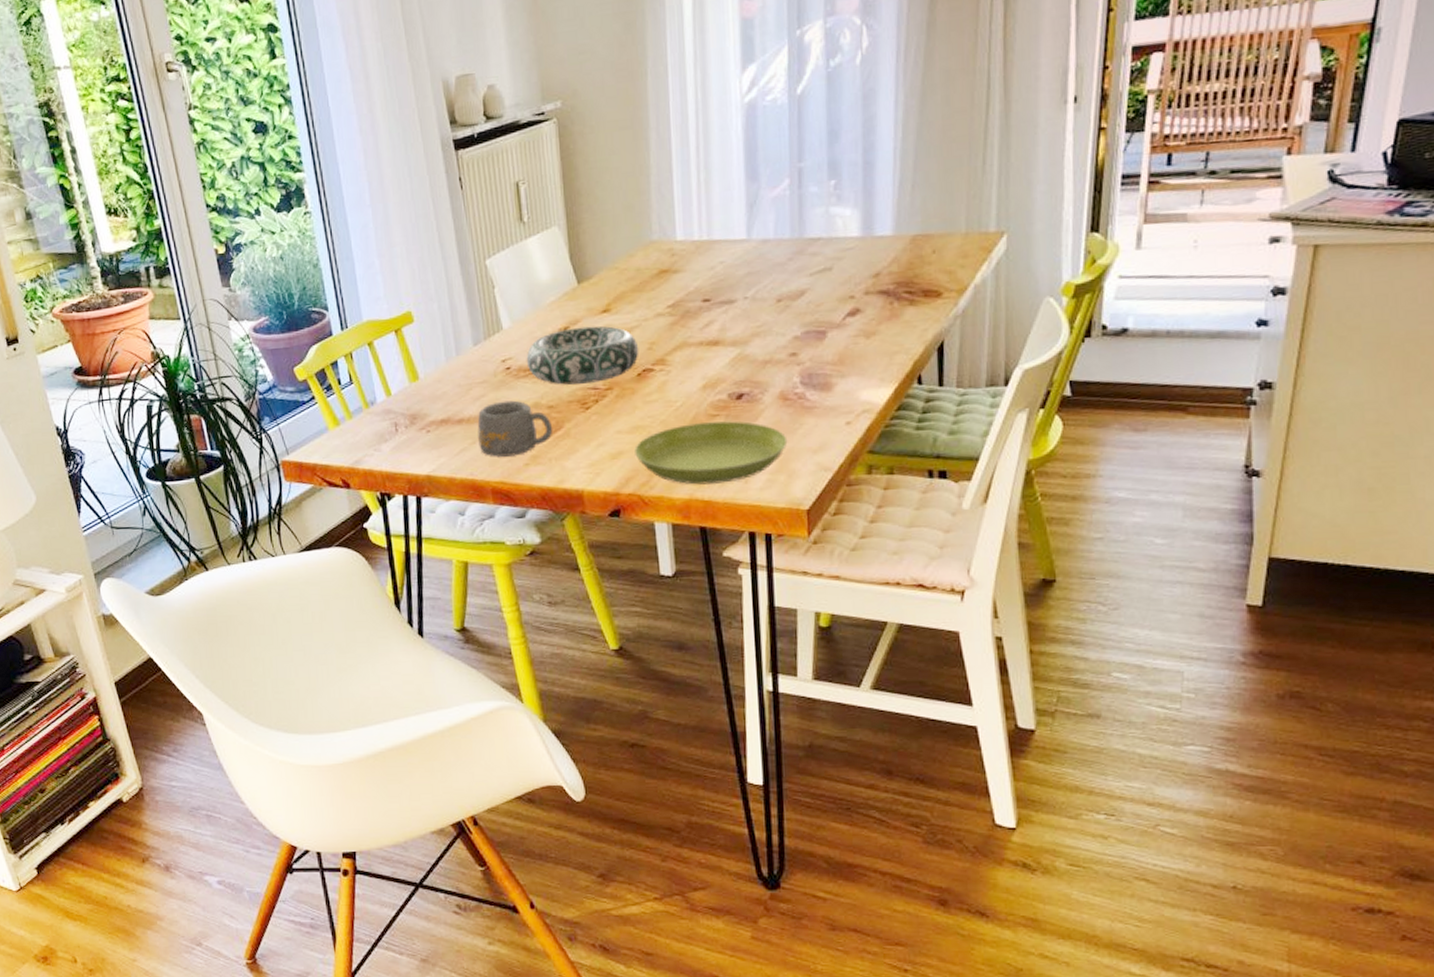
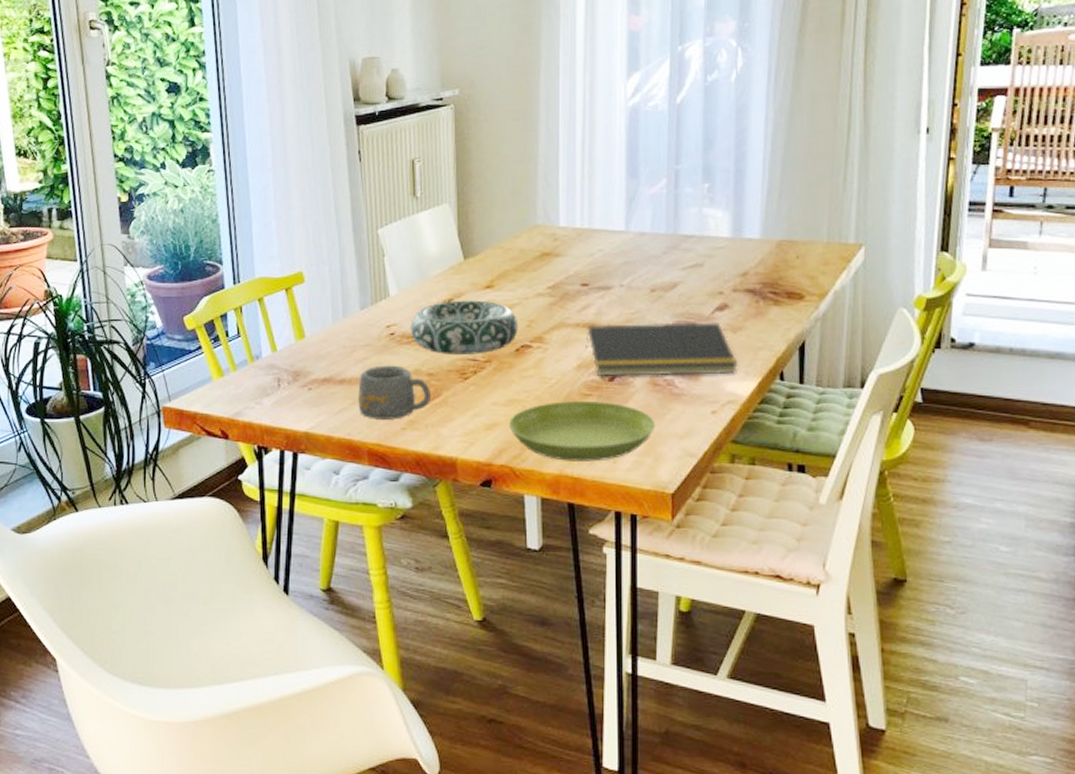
notepad: none [709,329,873,395] -> present [584,322,738,376]

